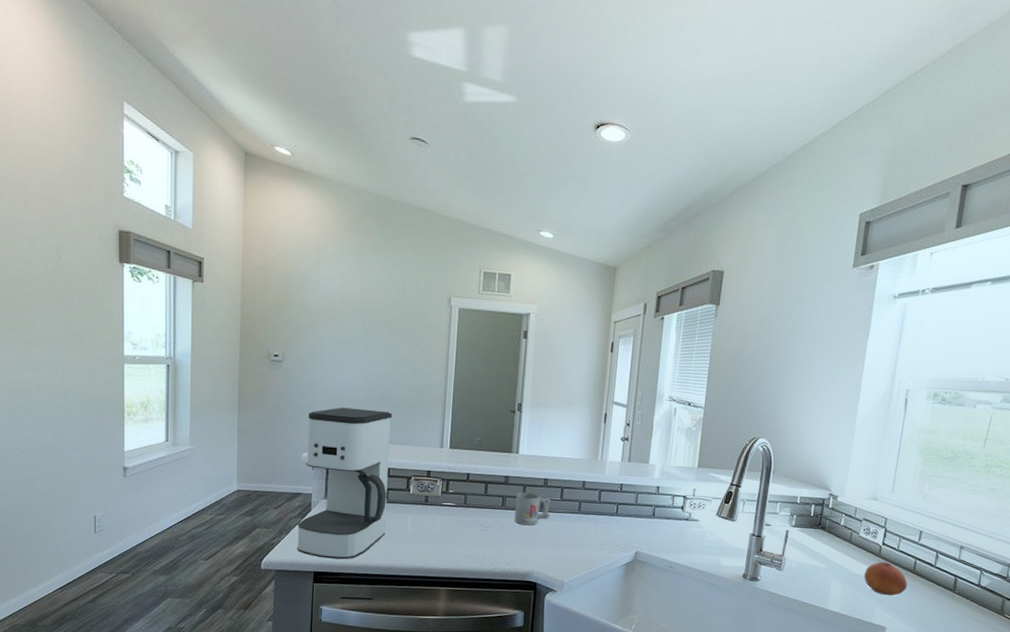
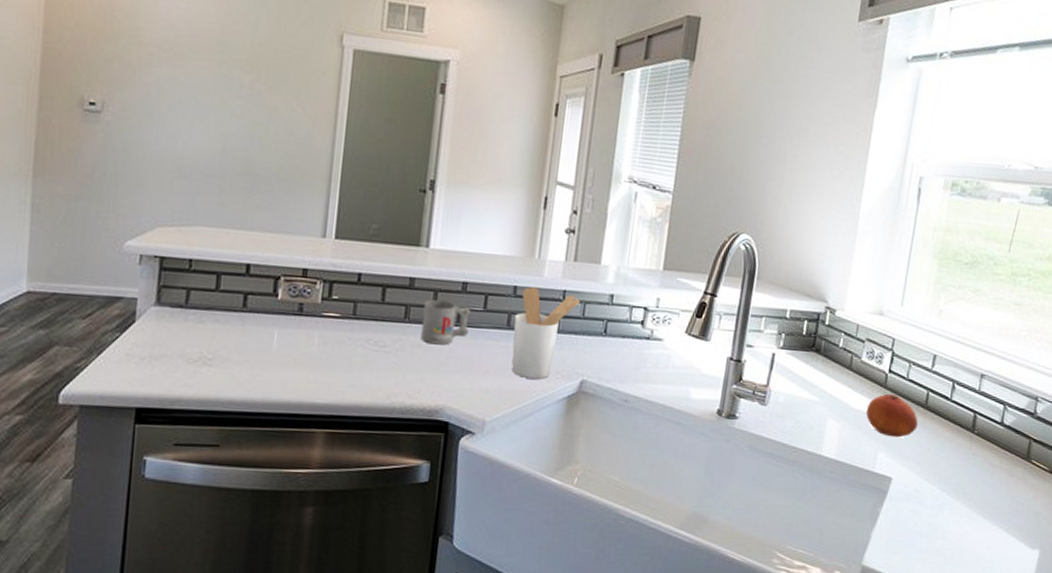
coffee maker: present [297,407,393,560] -> none [112,178,257,391]
utensil holder: none [583,482,633,551] -> present [511,287,580,379]

